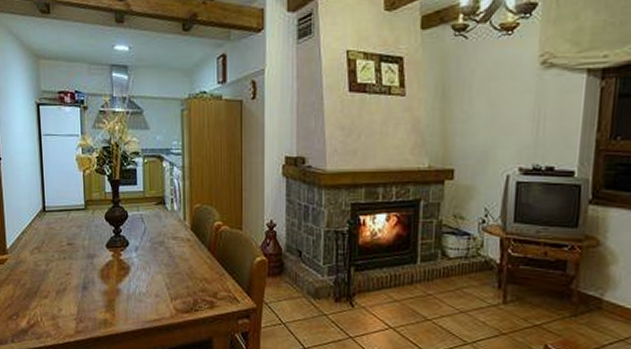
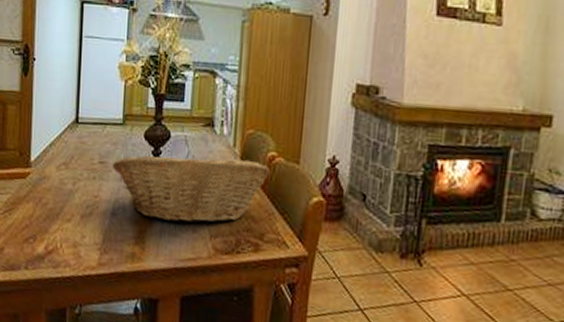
fruit basket: none [79,230,218,290] -> present [112,155,271,224]

